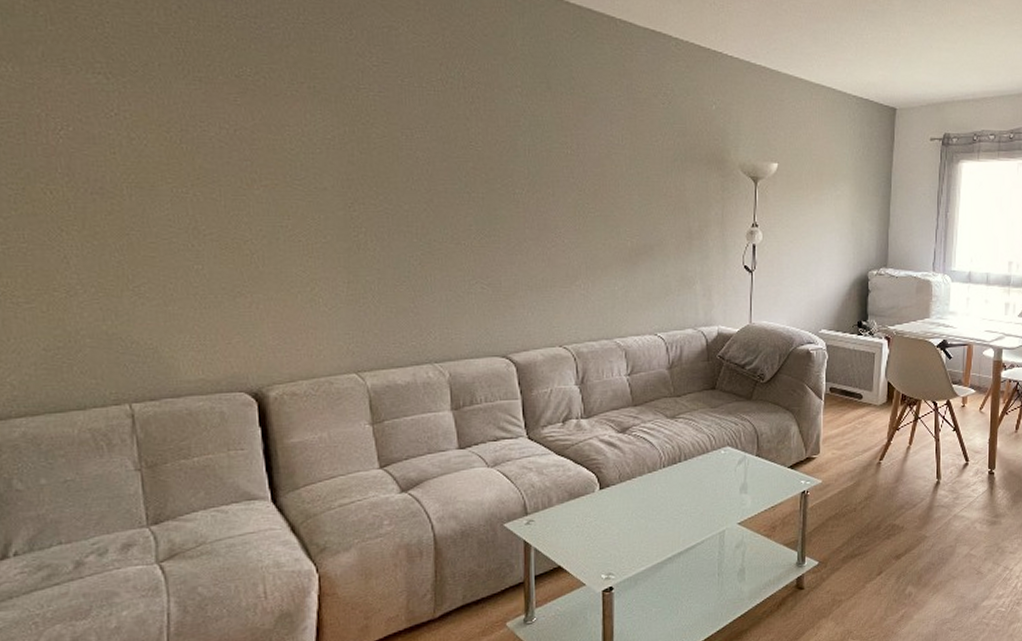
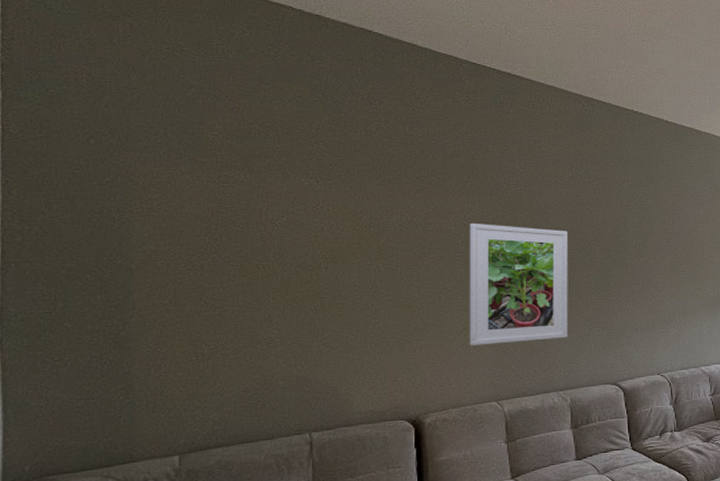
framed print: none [309,139,444,303] -> present [469,222,569,347]

